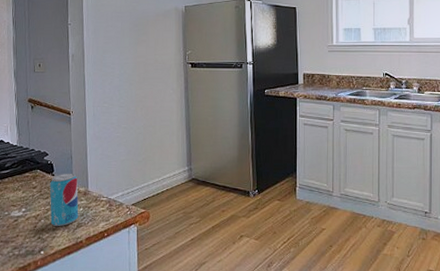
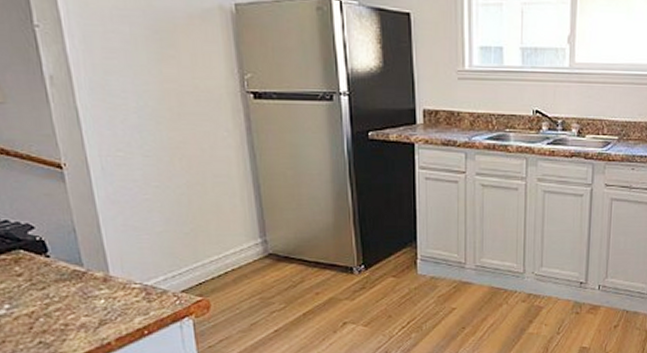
beverage can: present [49,173,79,227] -> none [44,252,100,327]

